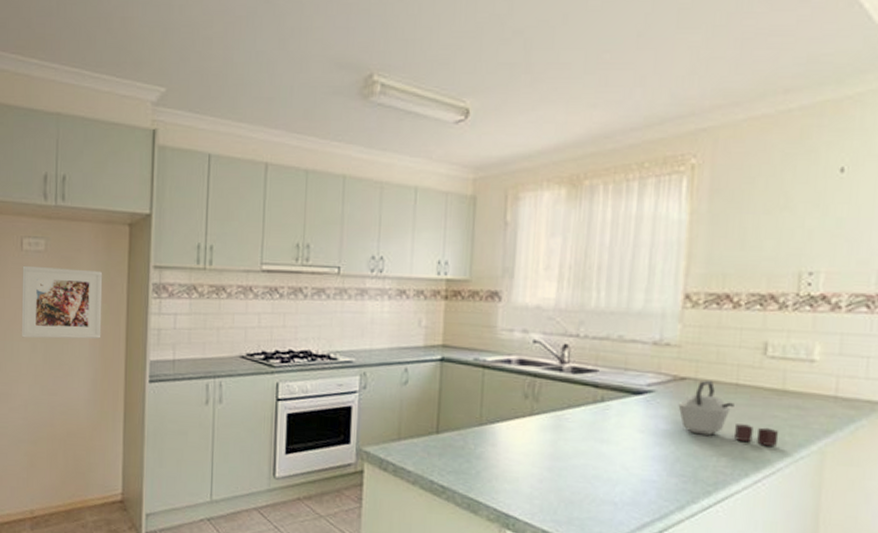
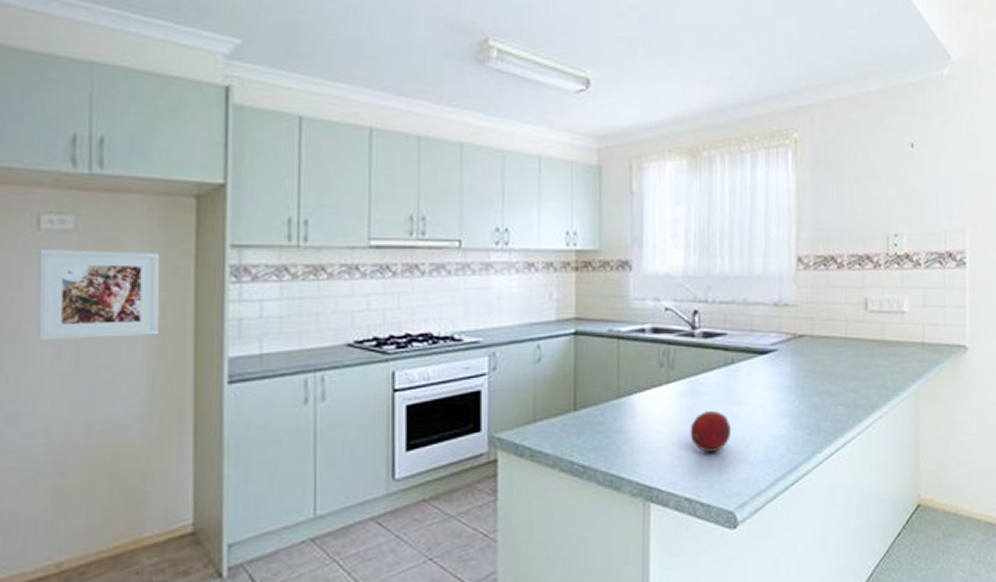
fruit: none [551,447,597,490] -> present [690,411,732,453]
kettle: present [678,380,779,446] -> none [799,335,883,392]

